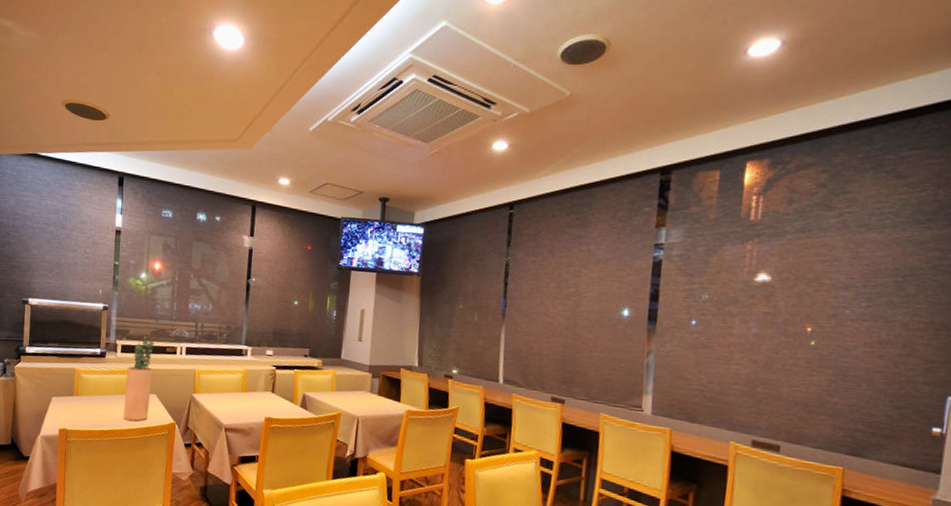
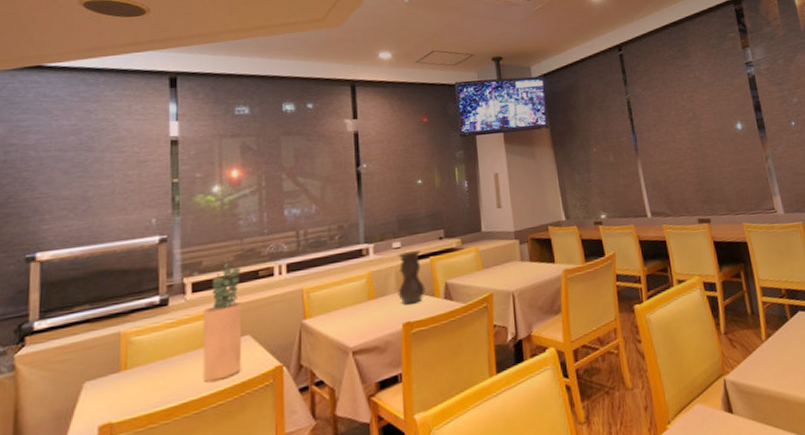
vase: none [264,360,288,405] -> present [397,250,426,305]

